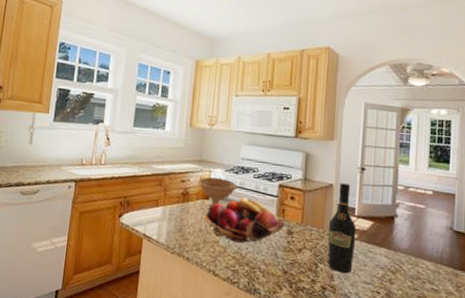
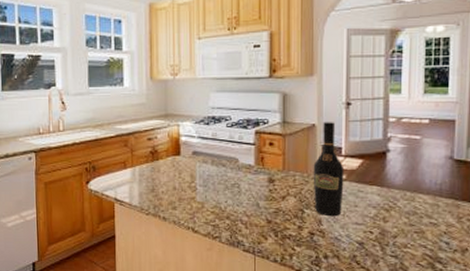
bowl: present [198,177,238,208] -> none [166,132,210,164]
fruit basket: present [203,197,285,243] -> none [176,148,265,196]

